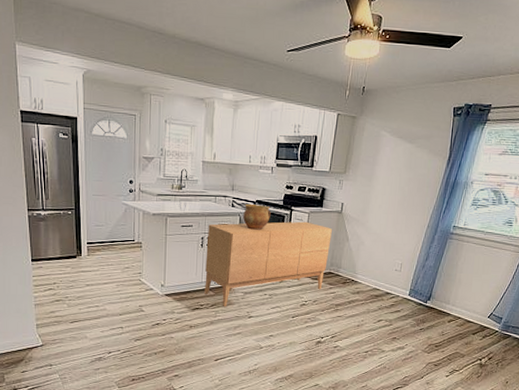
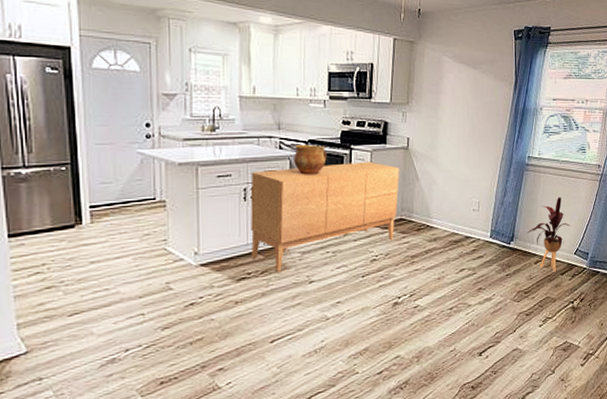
house plant: none [443,265,487,331] -> present [526,197,570,272]

